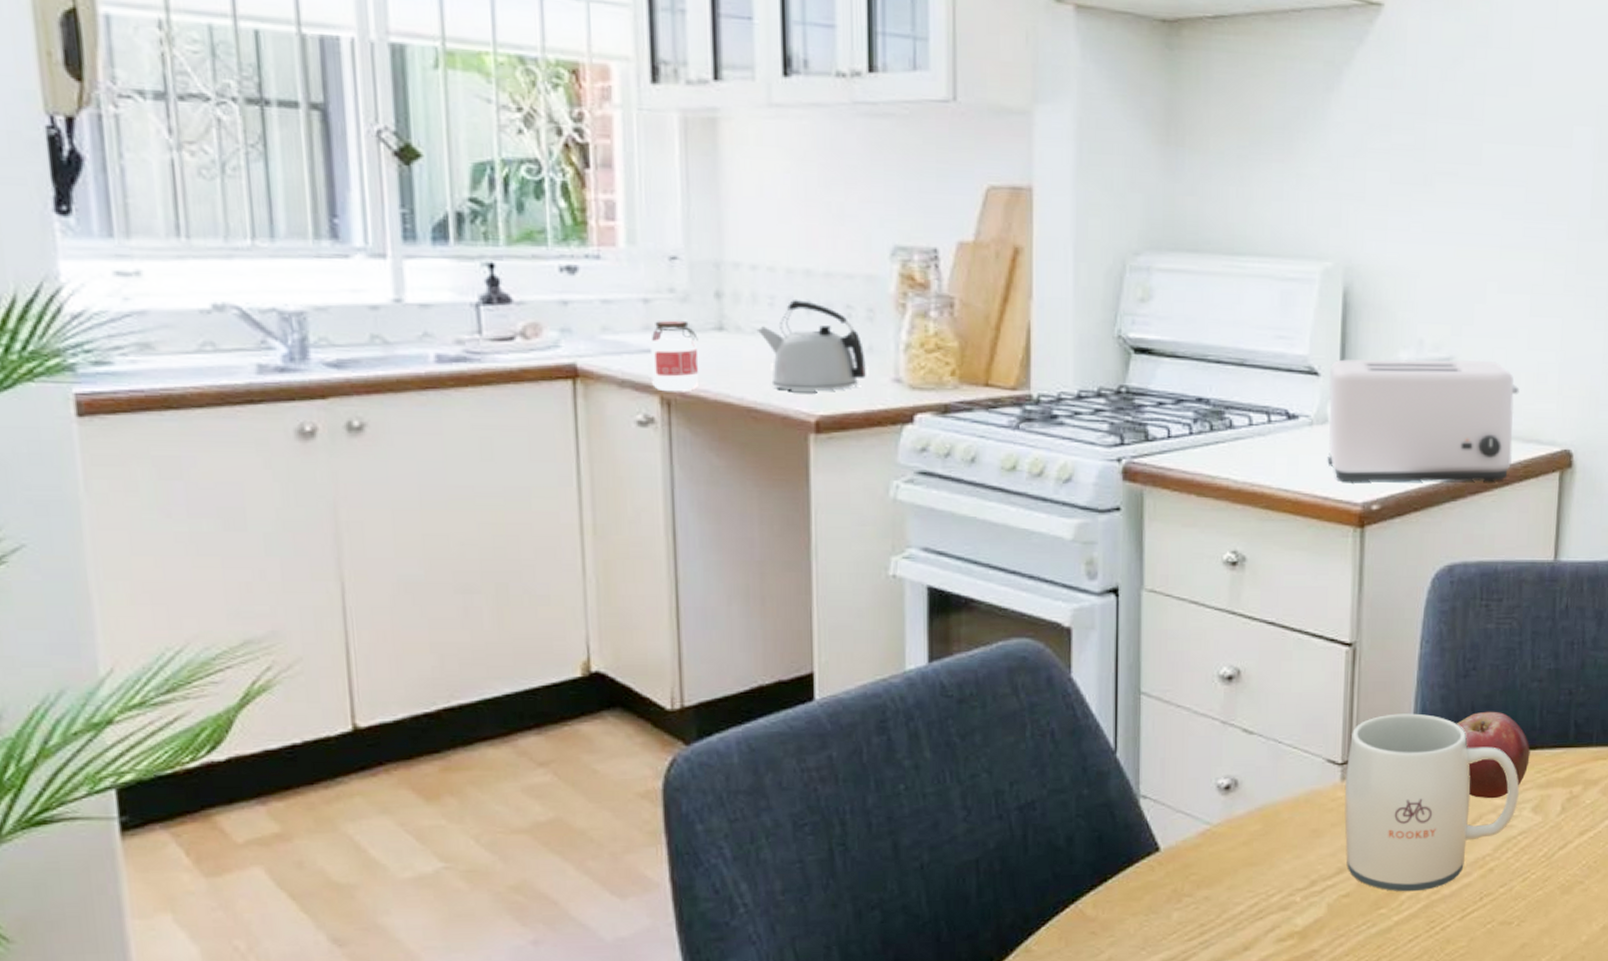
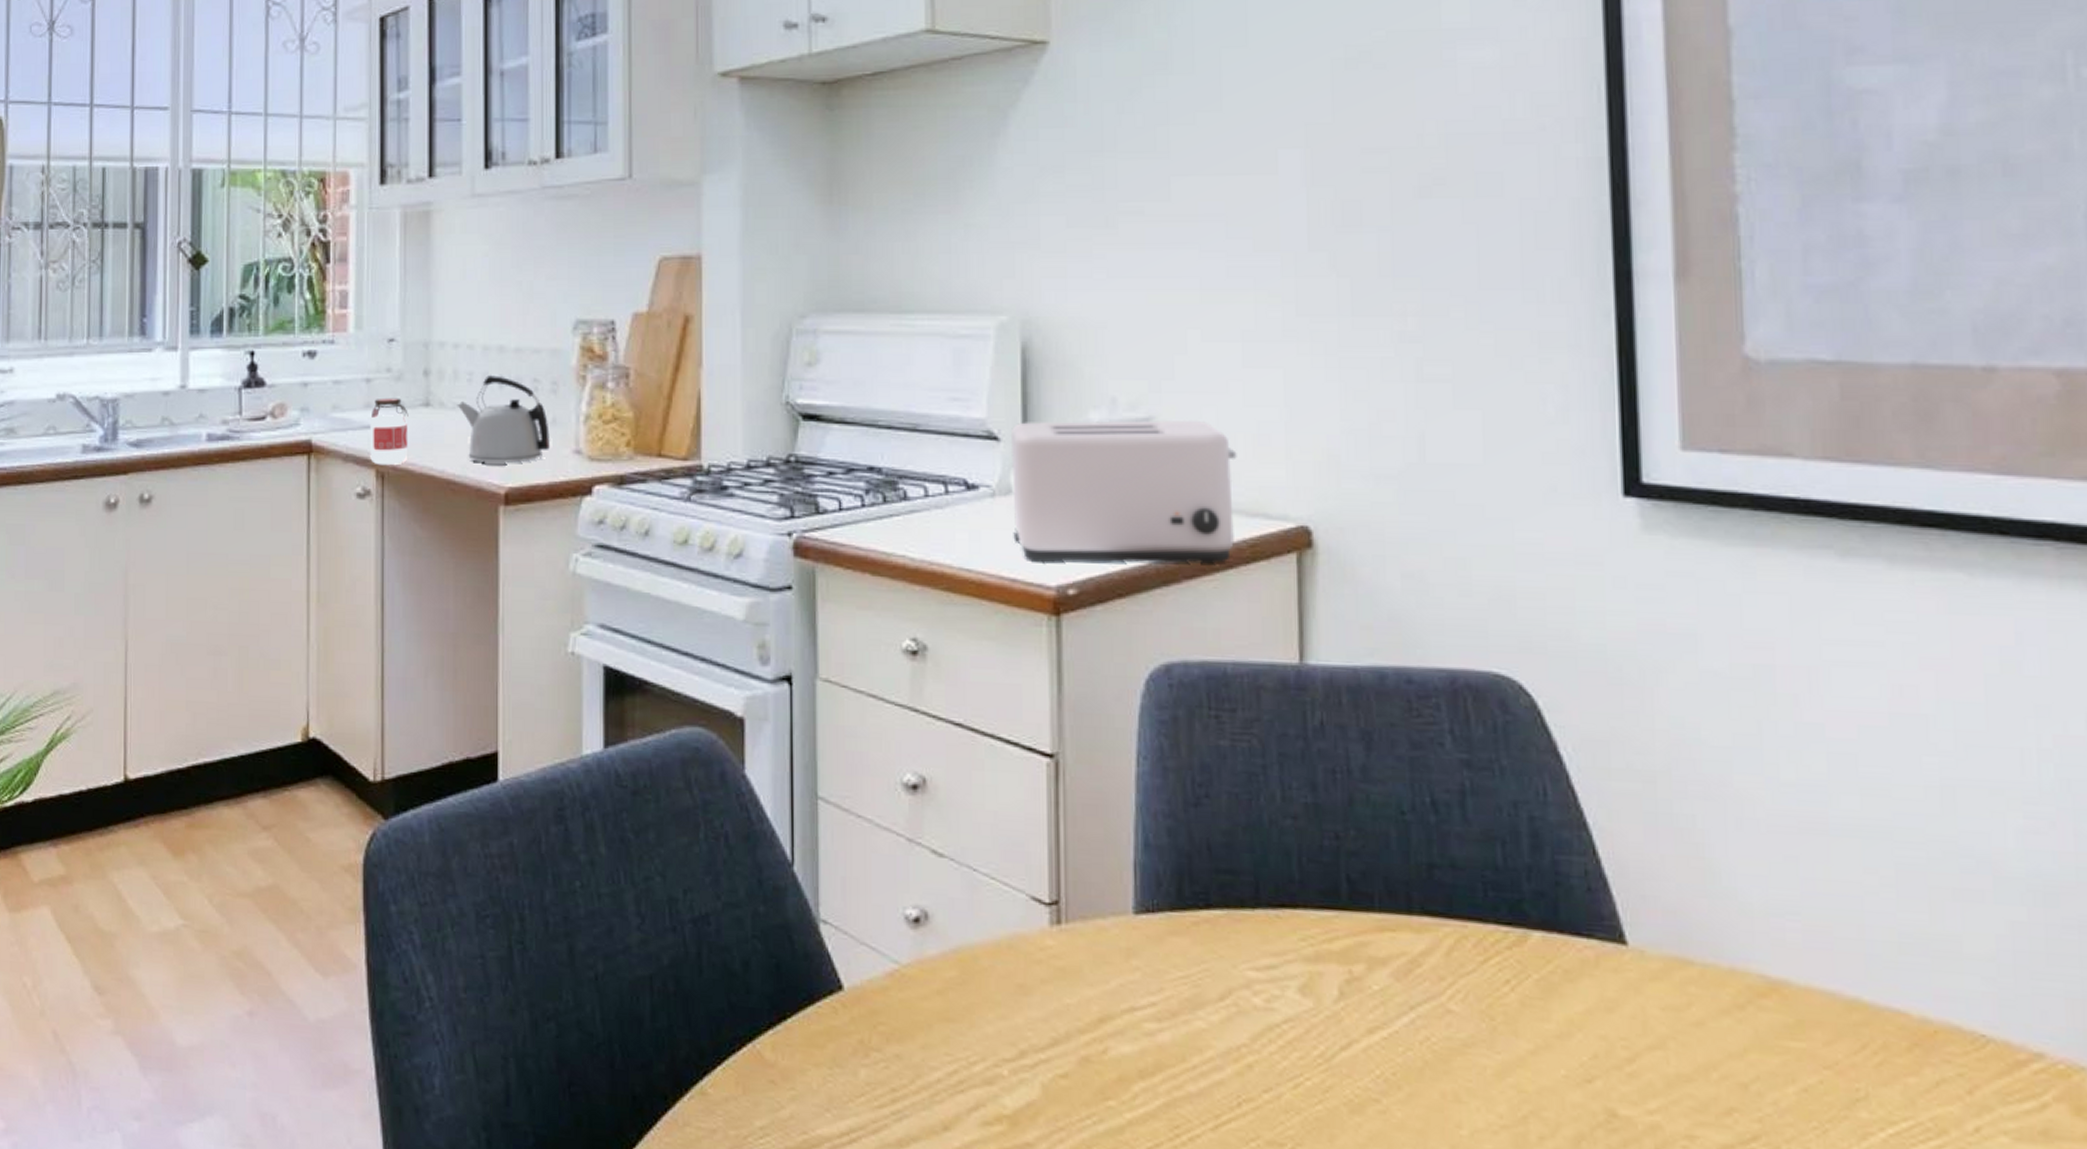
mug: present [1344,713,1519,892] -> none [1054,845,1279,1083]
fruit: present [1456,711,1530,799] -> none [1188,852,1290,970]

